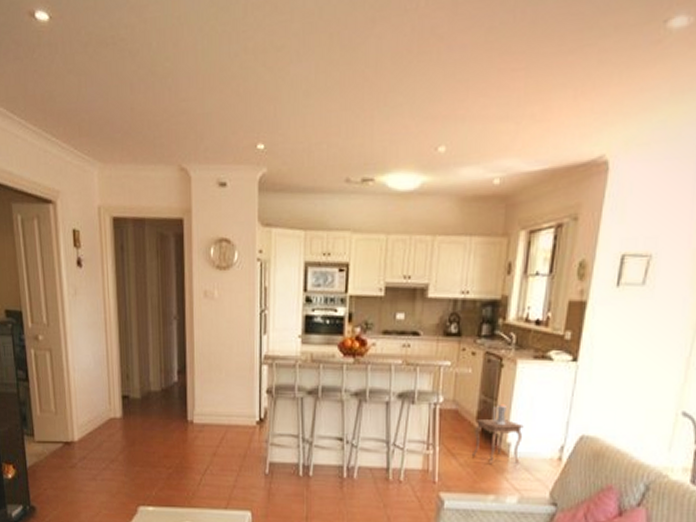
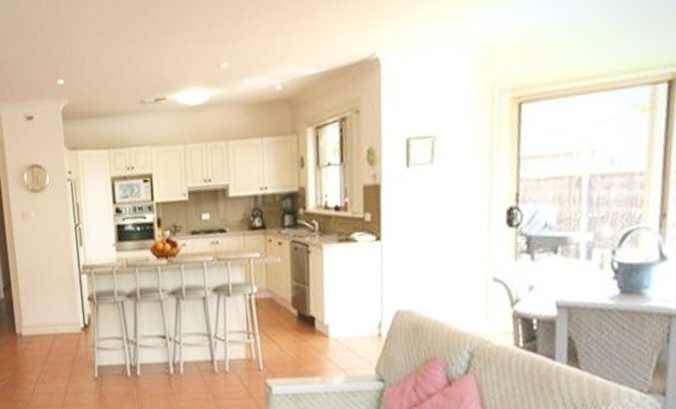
side table: present [471,403,524,465] -> none [292,287,340,348]

